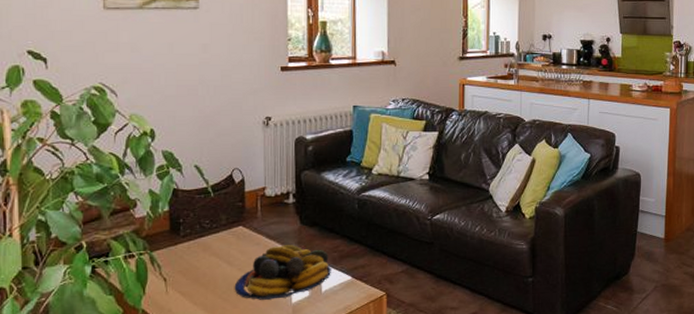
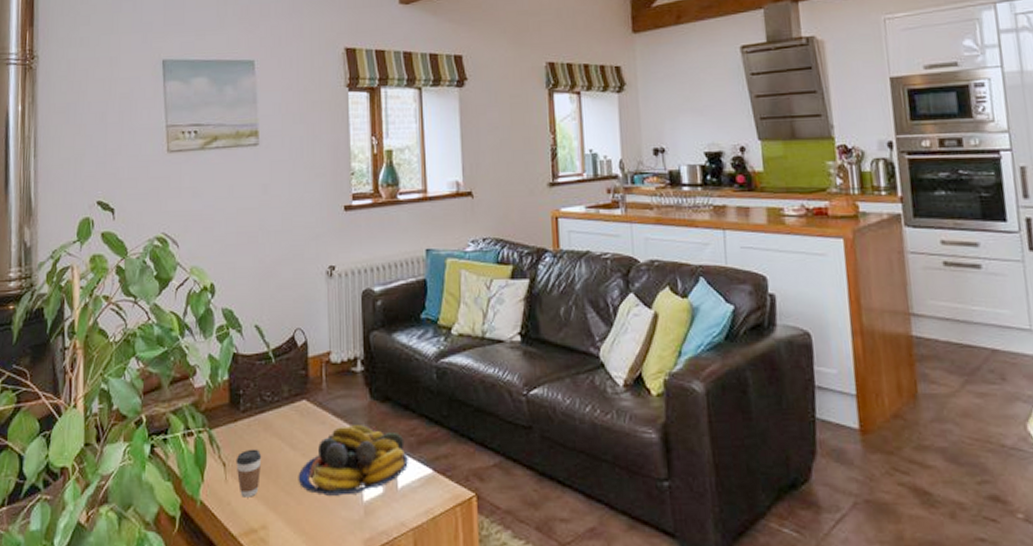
coffee cup: none [176,266,201,305] -> present [236,449,262,497]

